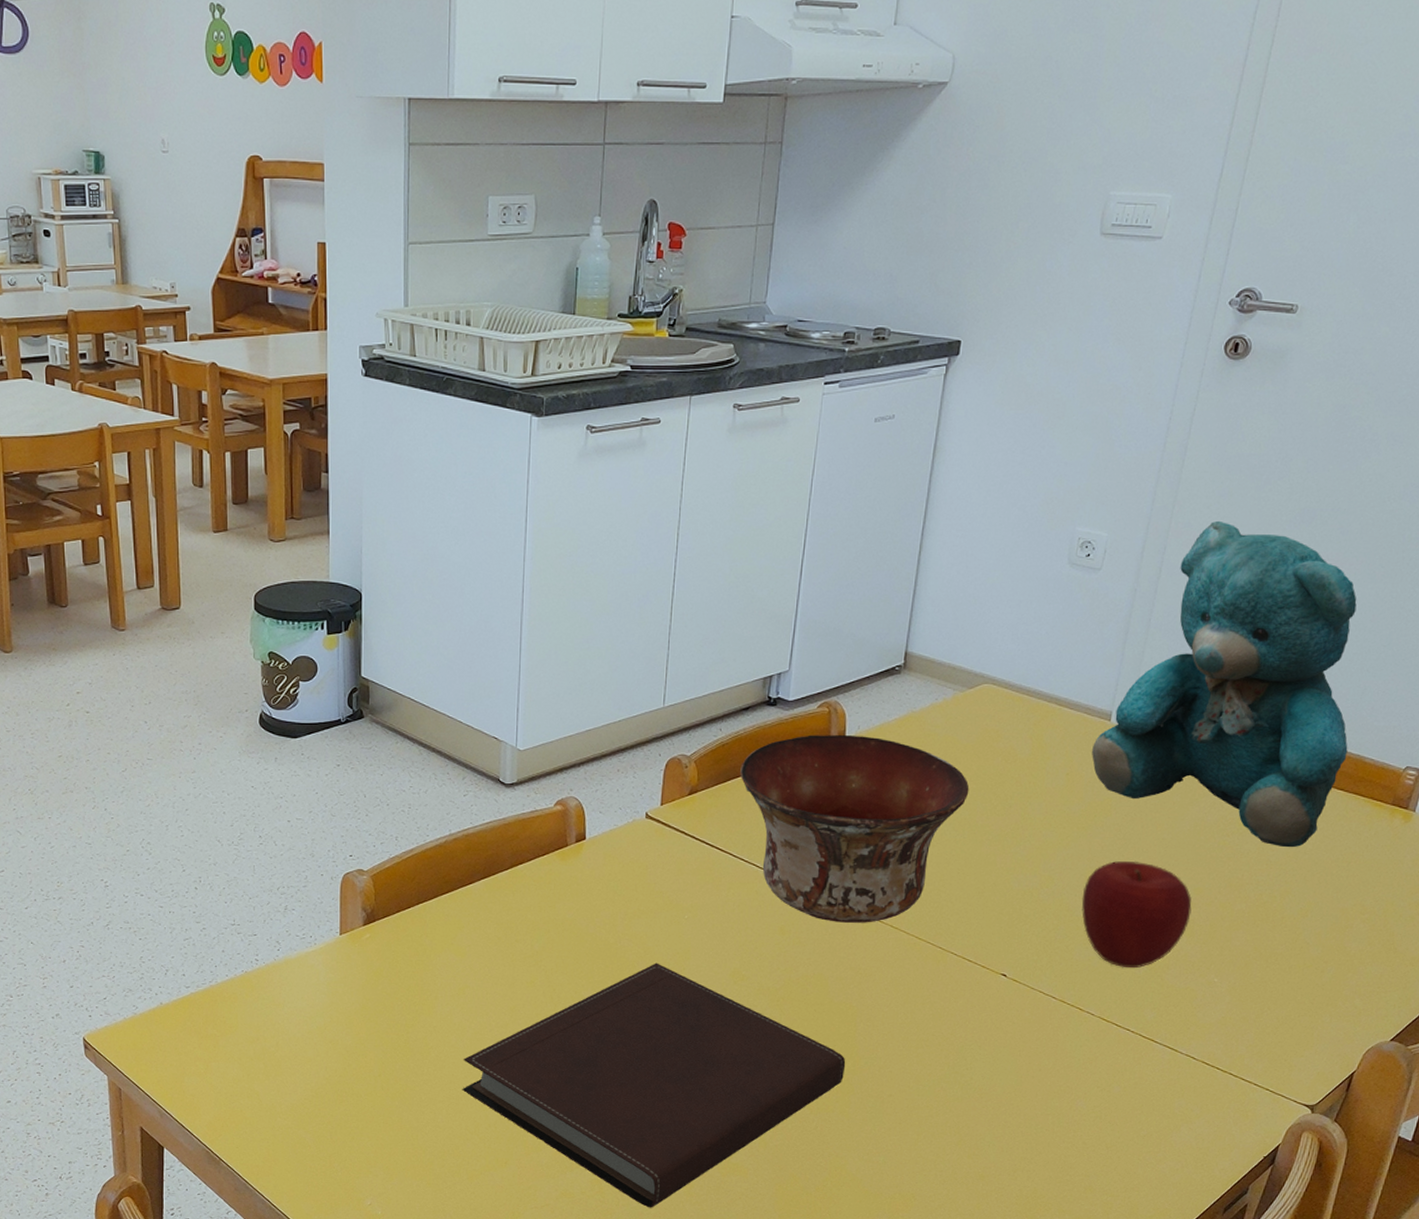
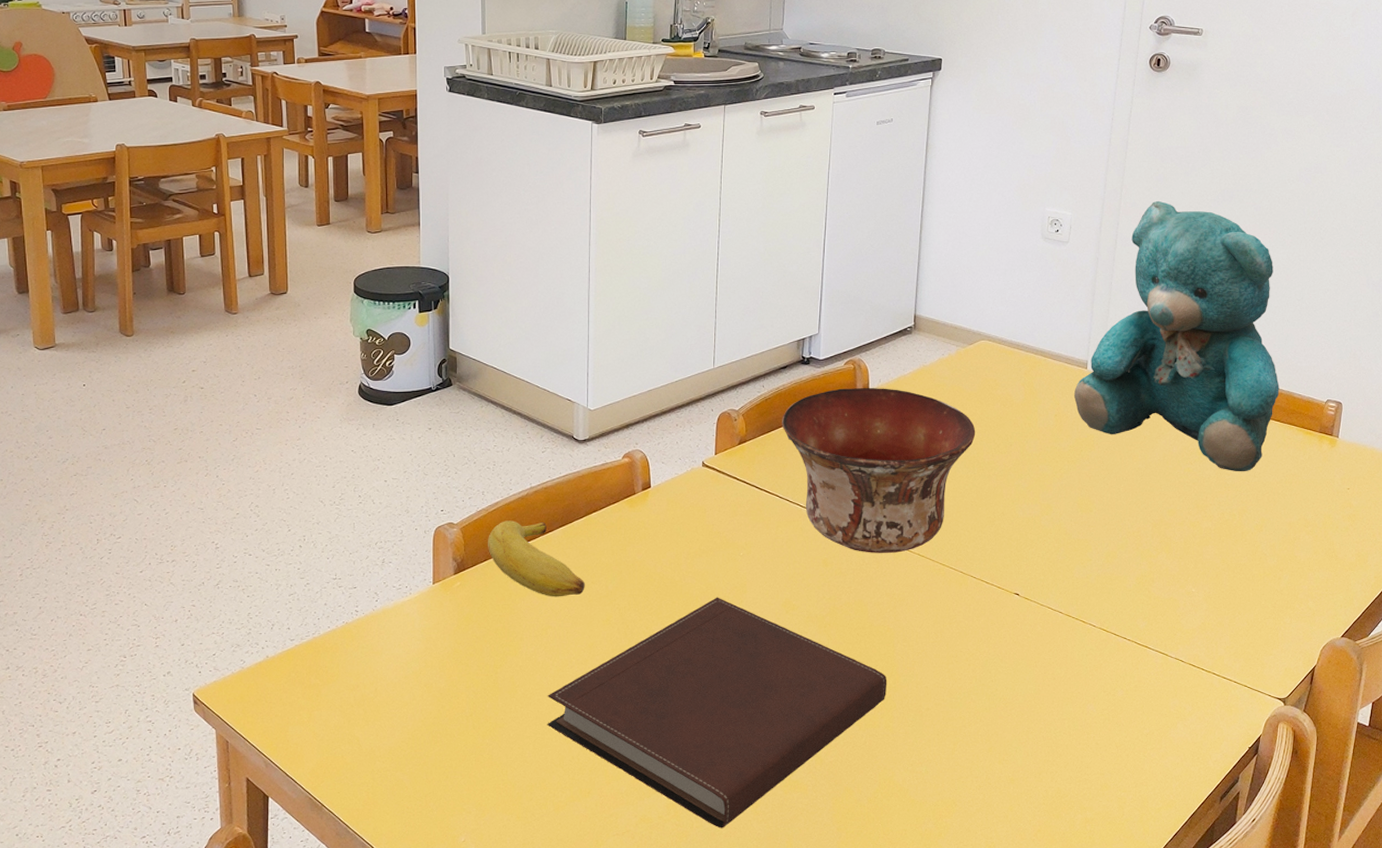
banana: none [401,869,508,955] -> present [488,520,585,597]
apple: present [1081,860,1192,969] -> none [1076,488,1168,583]

